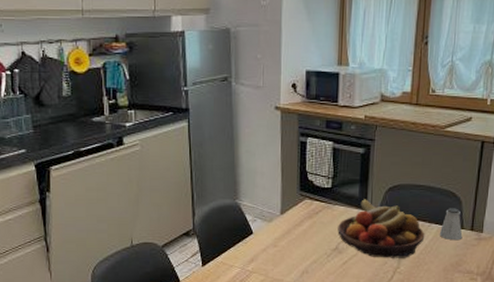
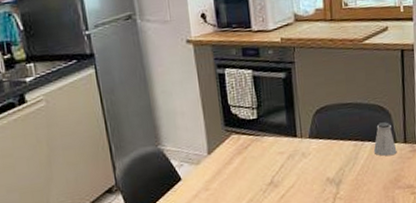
fruit bowl: present [338,199,425,258] -> none [269,125,360,186]

